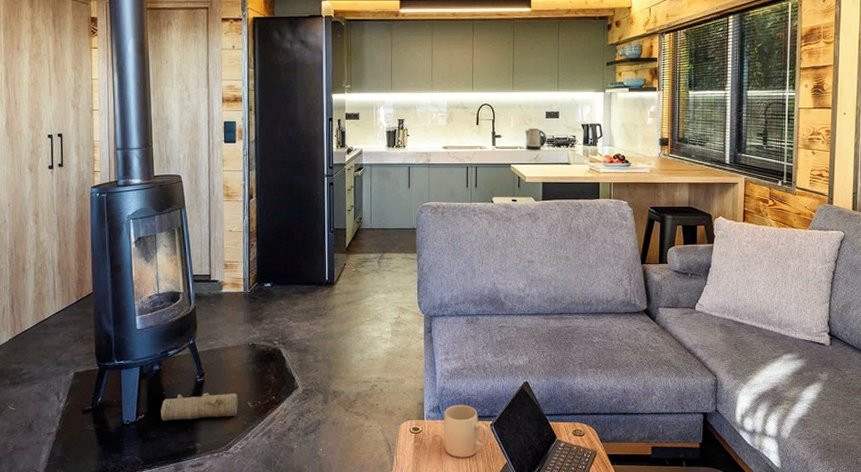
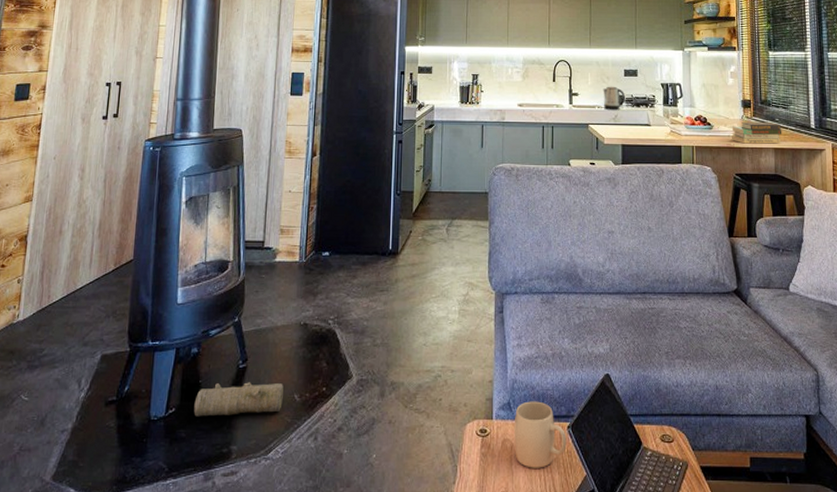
books: none [647,159,698,179] -> present [731,122,782,144]

